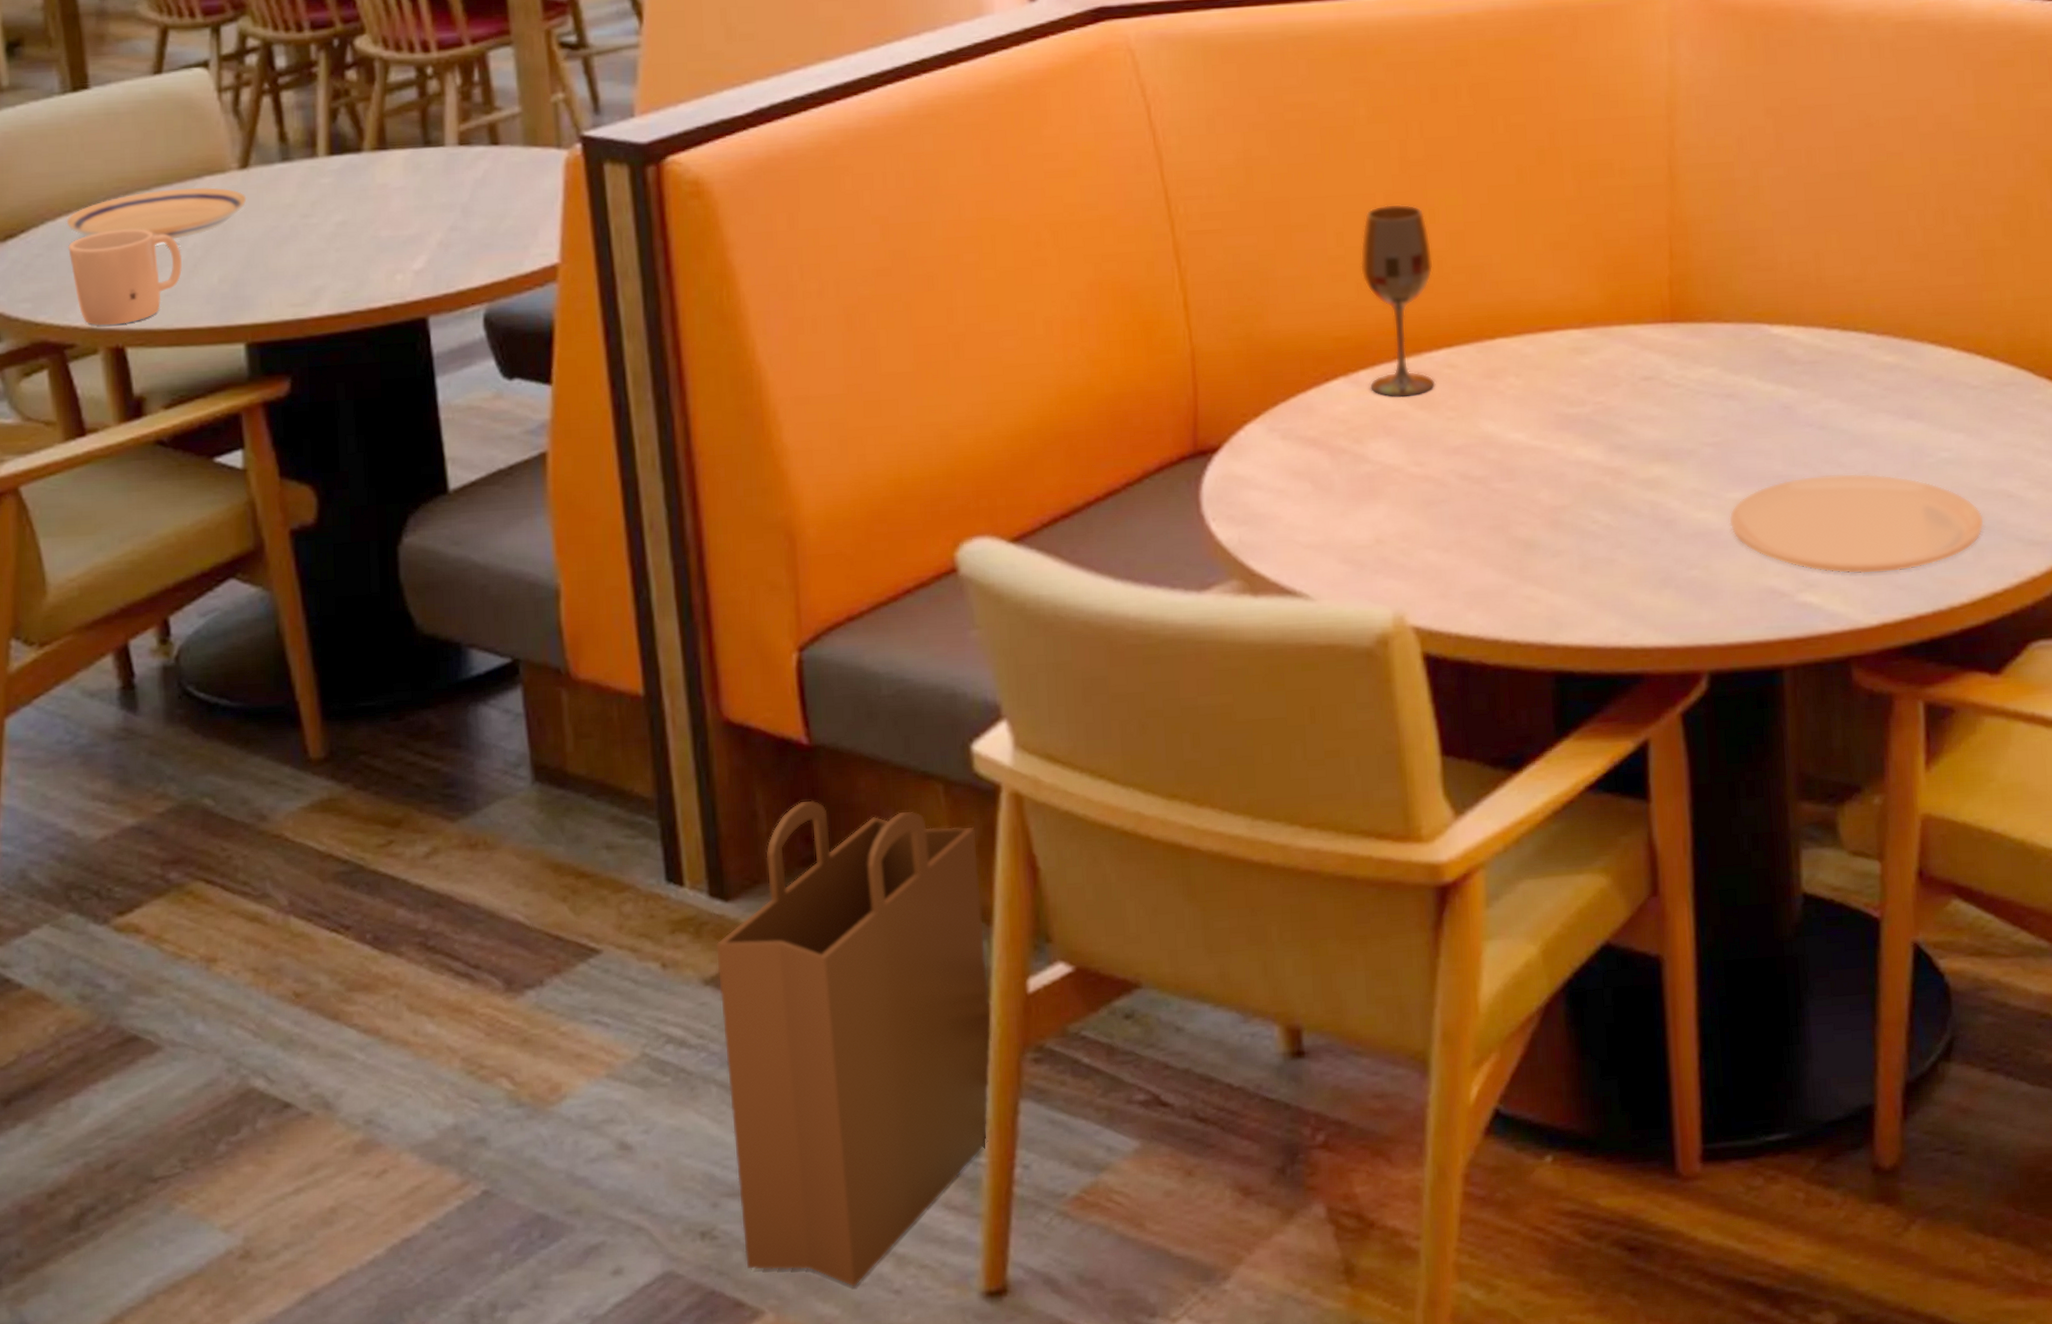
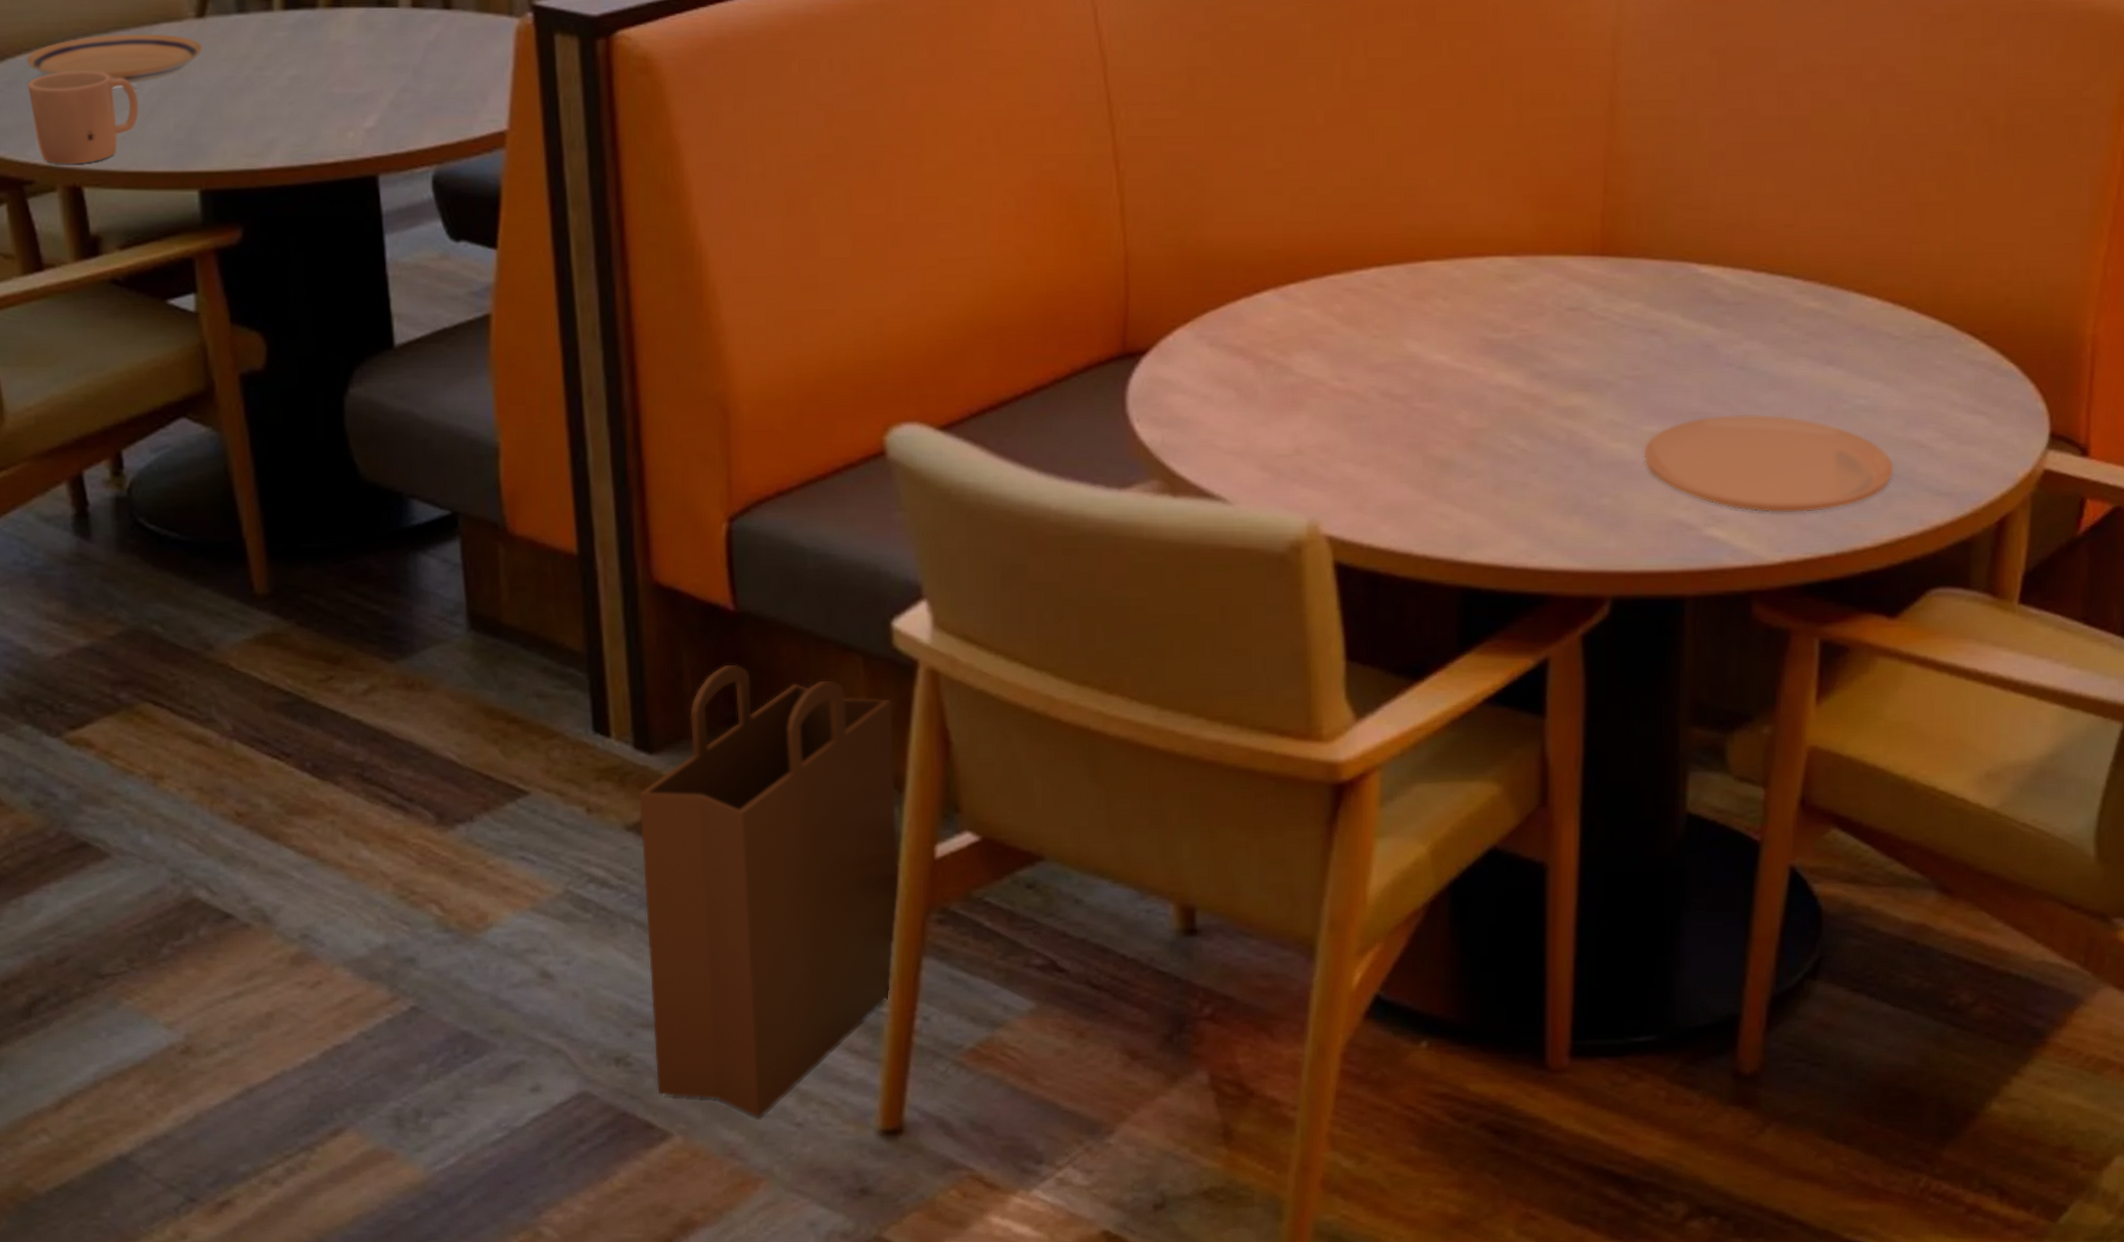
wine glass: present [1360,203,1436,398] -> none [1296,121,1369,313]

